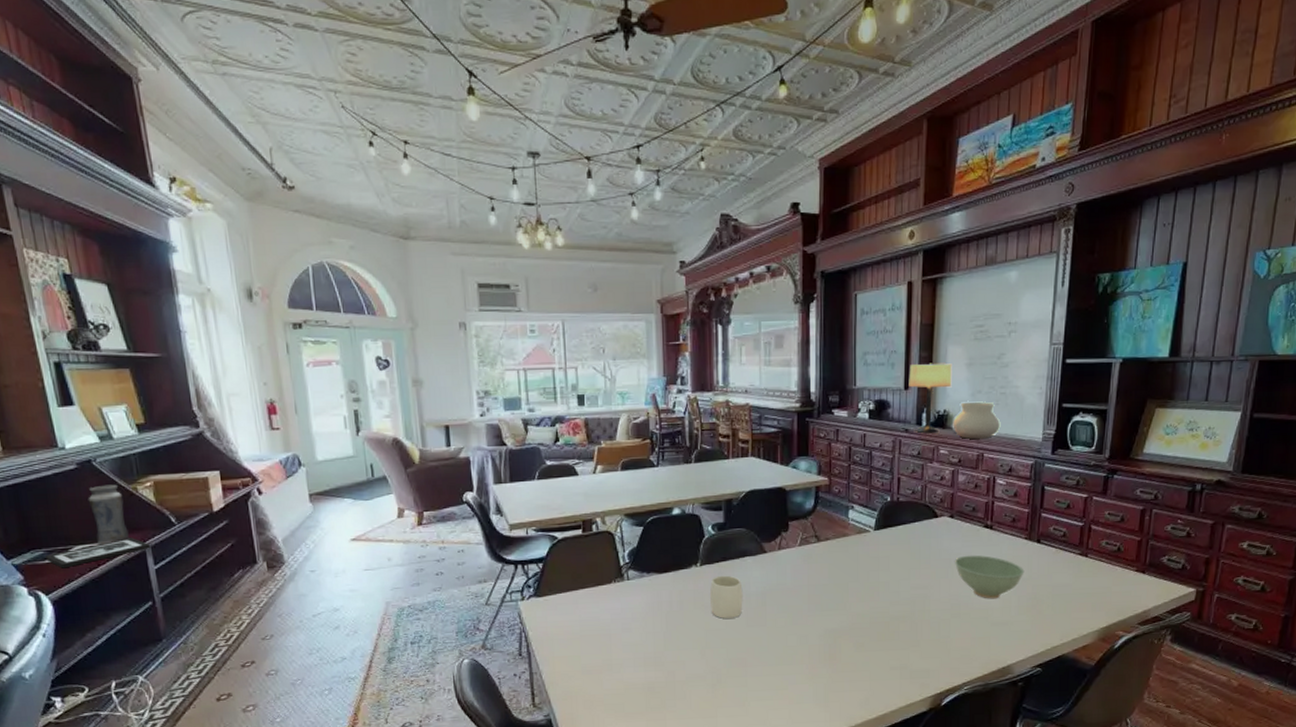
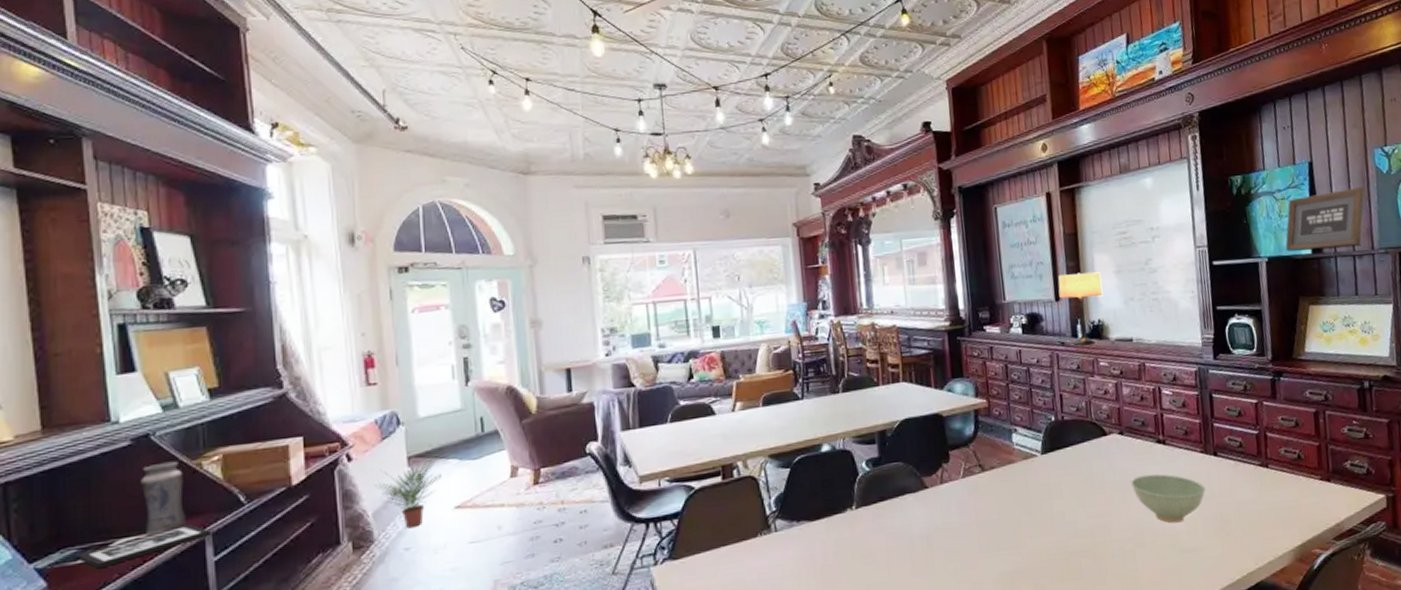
potted plant: none [281,492,339,554] -> present [373,453,442,529]
mug: present [709,575,743,619] -> none [868,517,907,570]
ceramic pot: present [953,401,1000,440] -> none [1109,309,1157,350]
picture frame: none [1143,291,1236,353] -> present [1285,187,1364,251]

